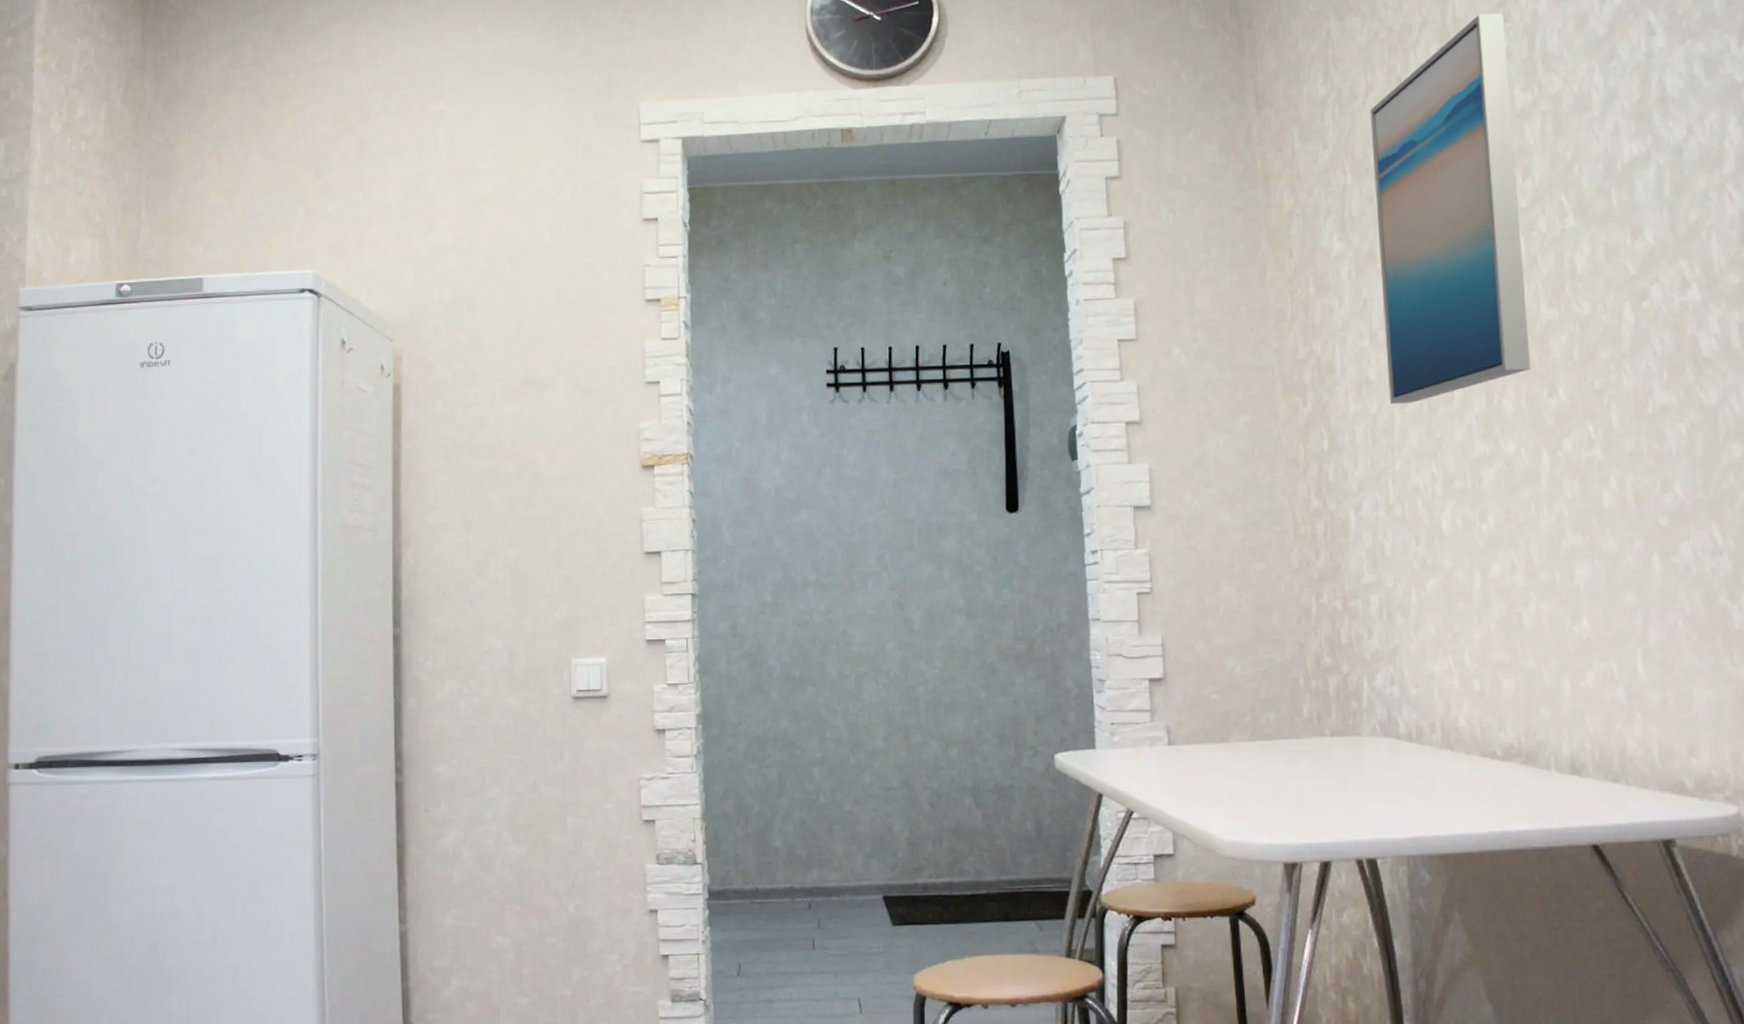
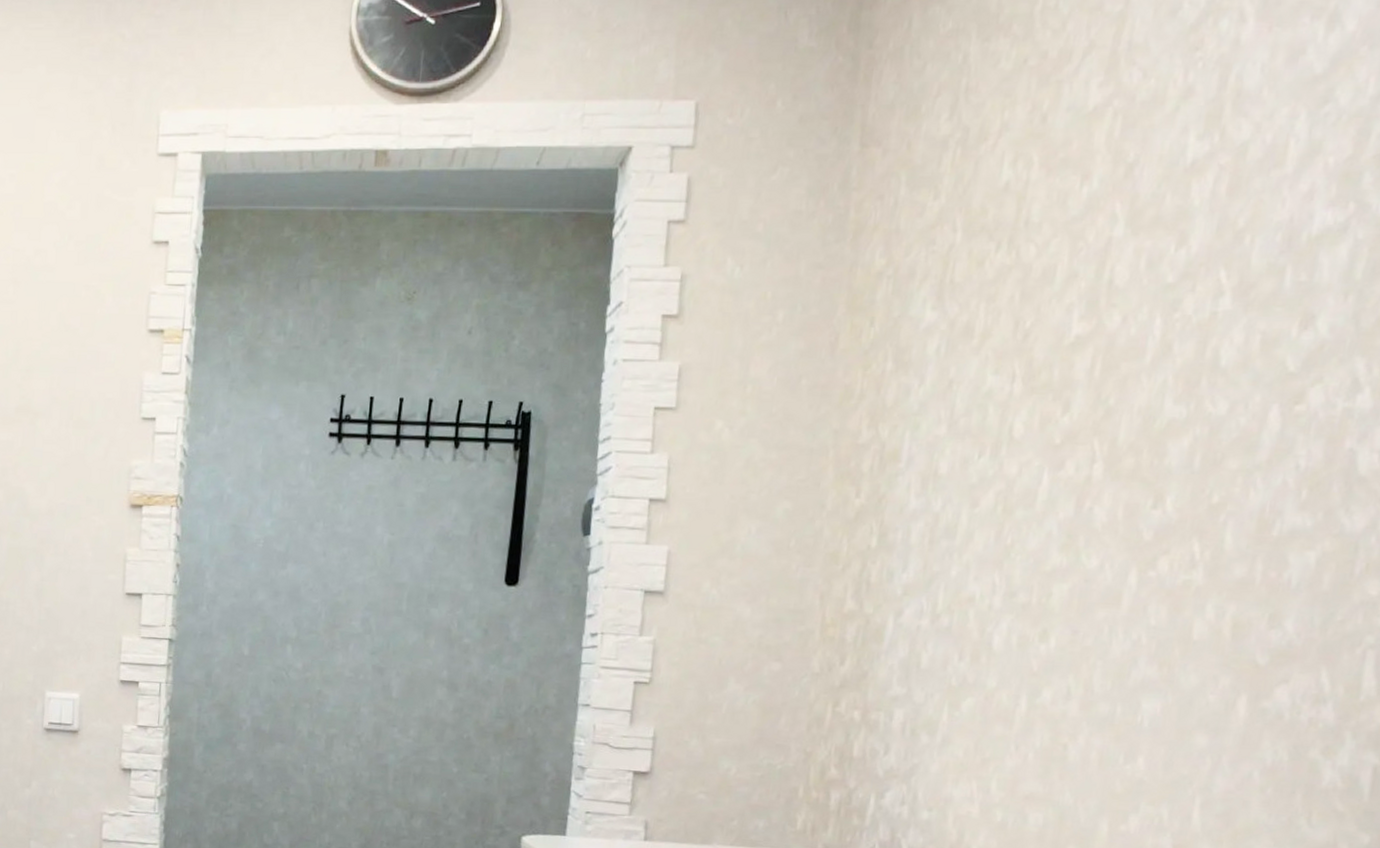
wall art: present [1370,13,1531,405] -> none [958,39,1195,504]

